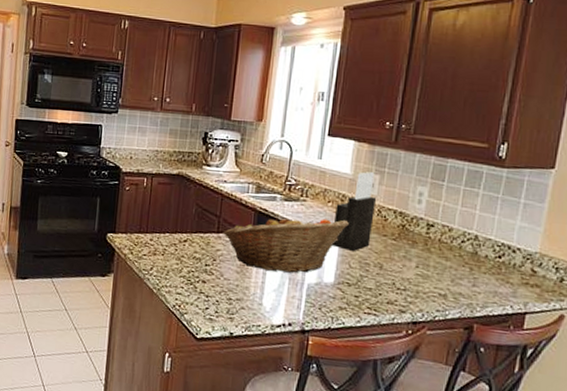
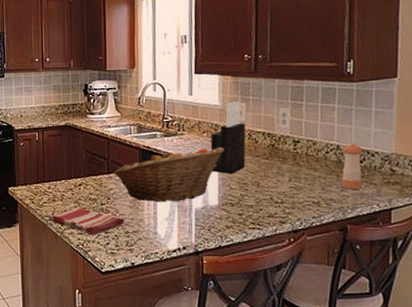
dish towel: none [146,265,228,298] -> present [48,208,124,236]
pepper shaker: none [473,235,504,287] -> present [341,143,363,189]

